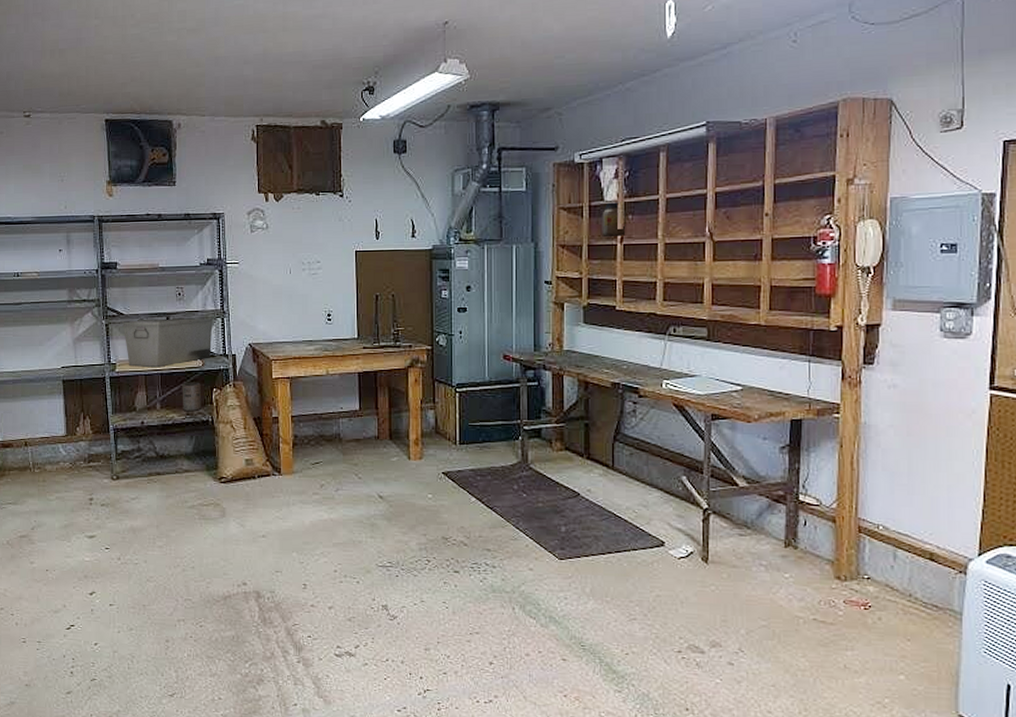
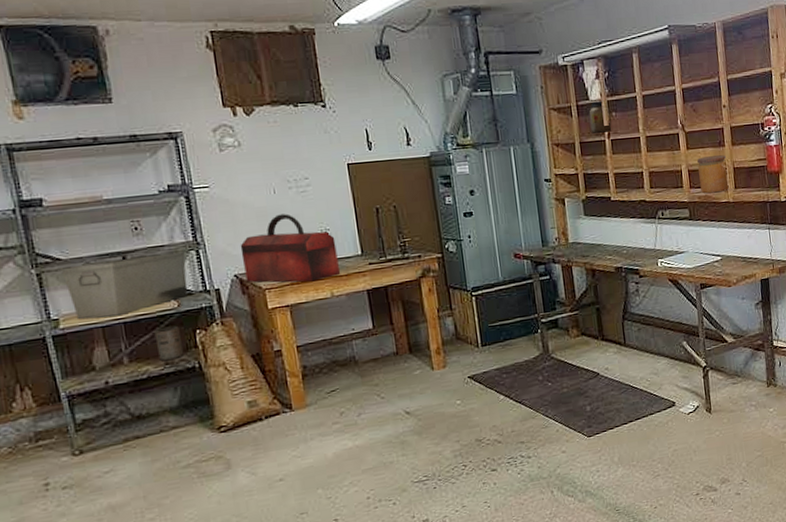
toolbox: none [256,293,337,358] -> present [240,213,341,283]
jar: none [725,270,763,313] -> present [697,155,729,194]

